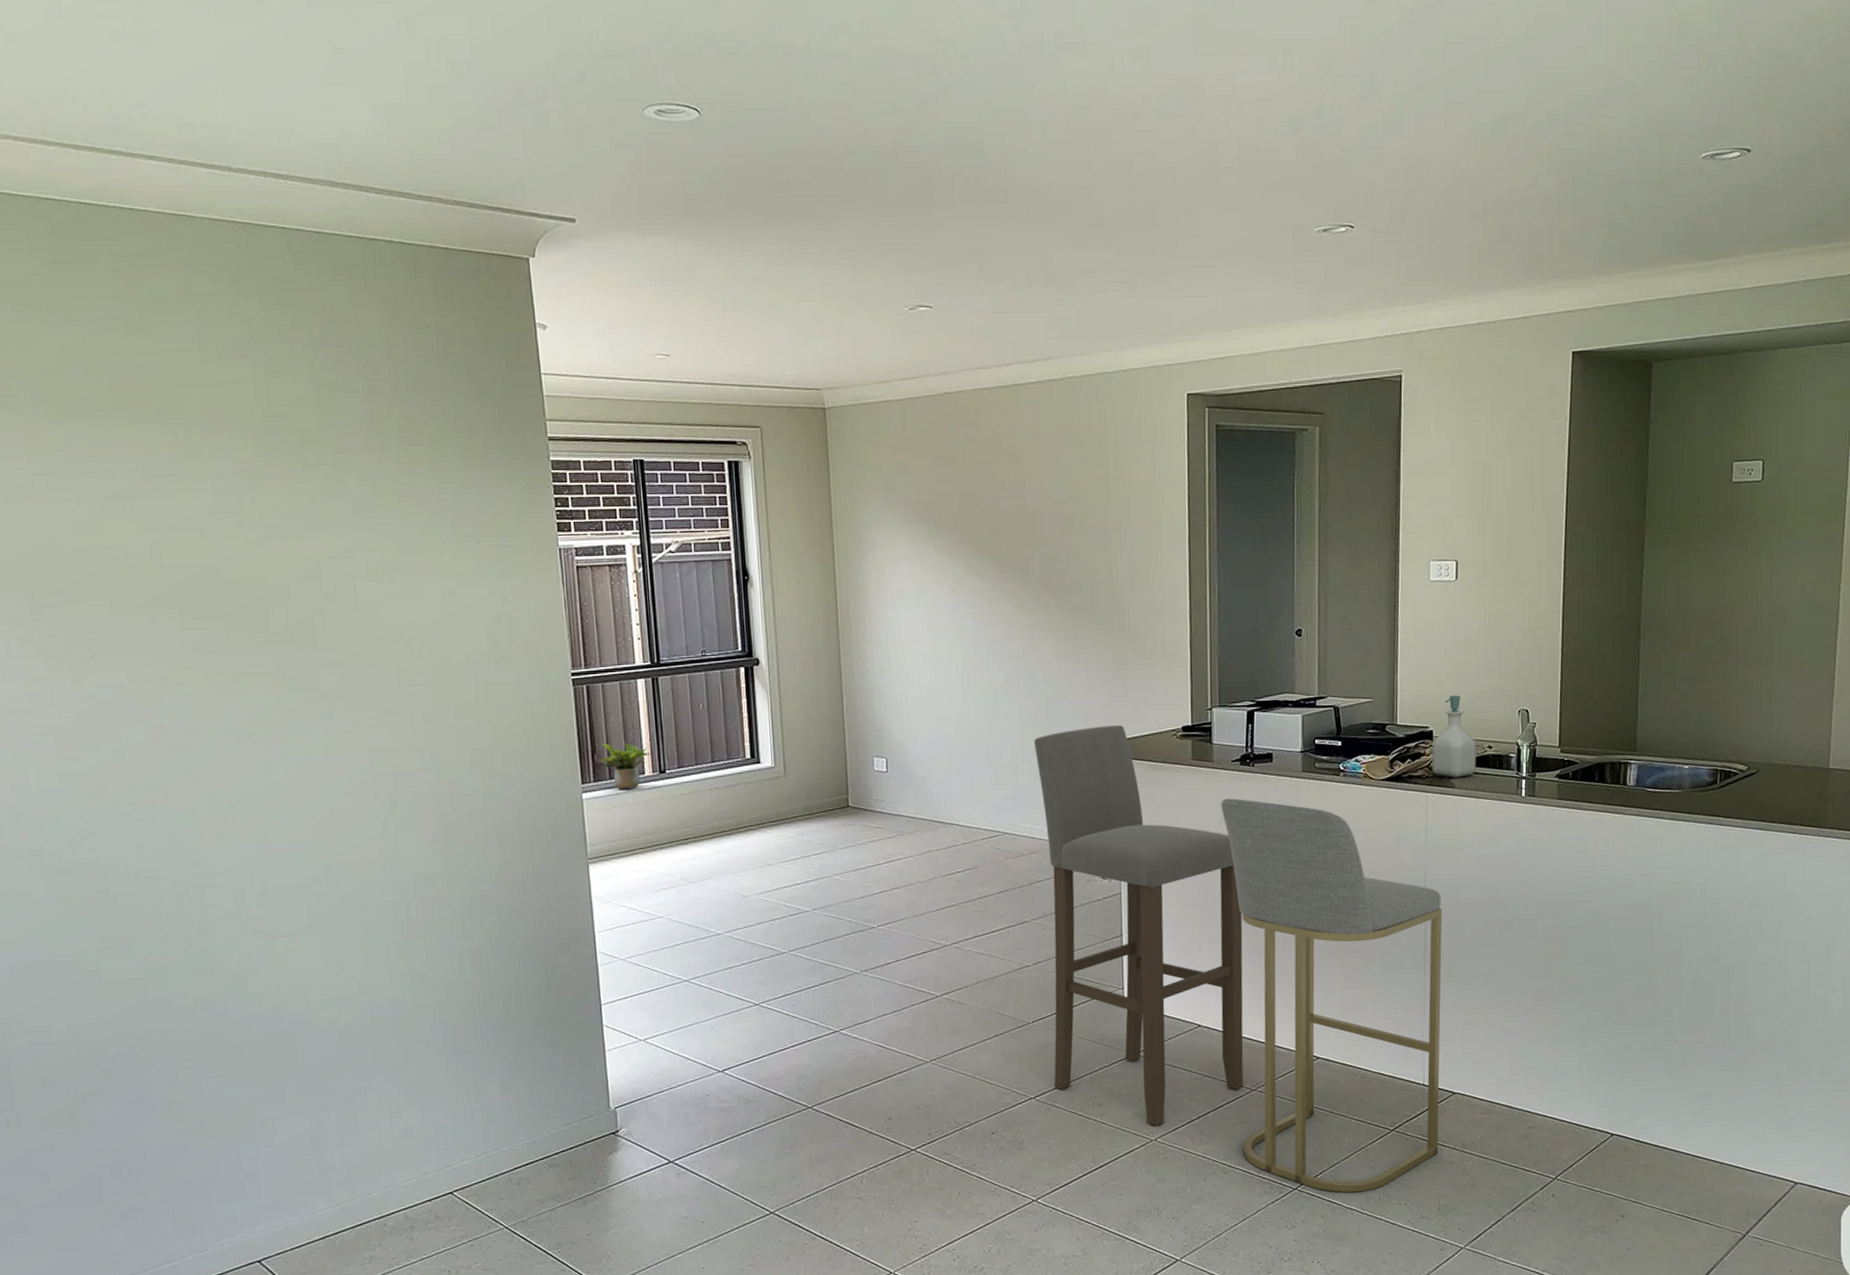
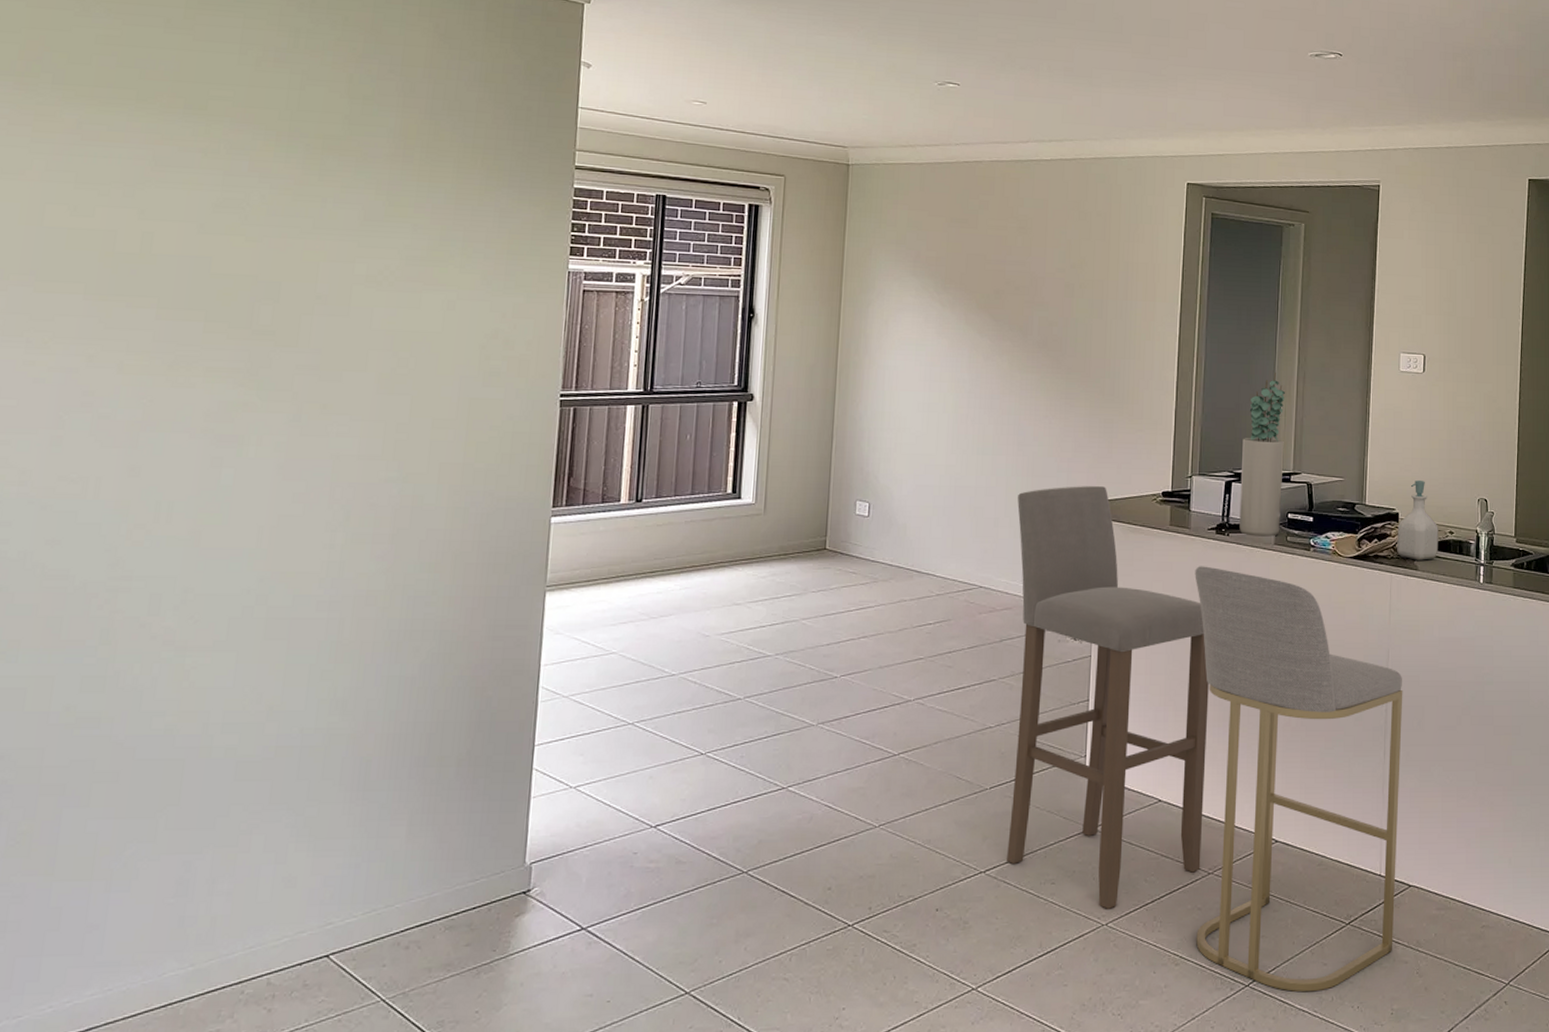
potted plant: present [599,742,651,790] -> none [574,467,629,516]
vase: none [1263,592,1308,765] -> present [1239,372,1285,537]

